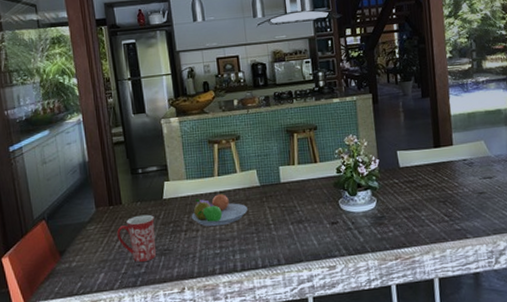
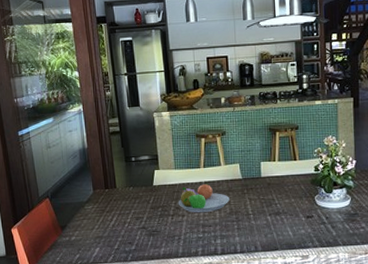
mug: present [117,214,156,262] -> none [111,198,146,240]

